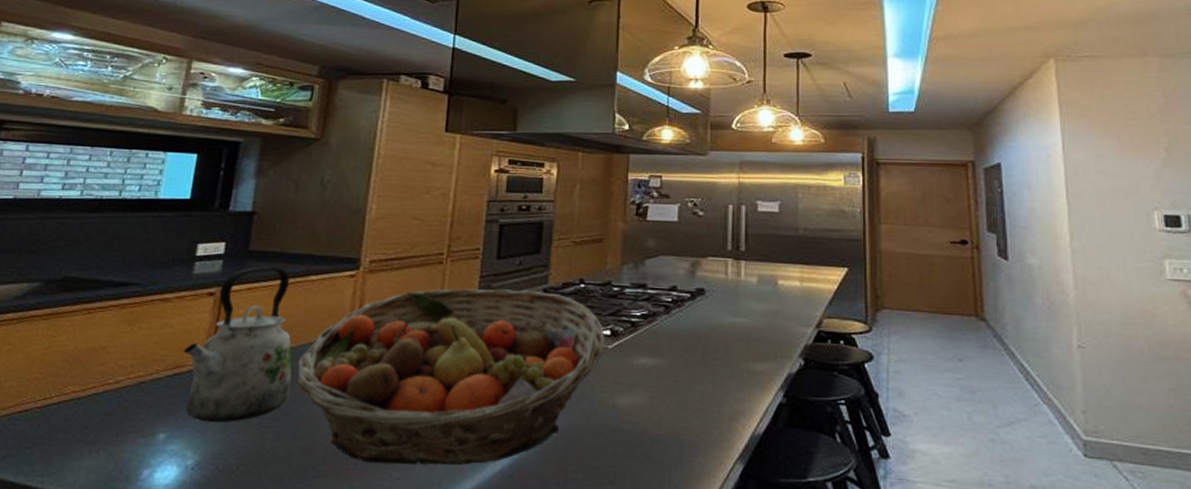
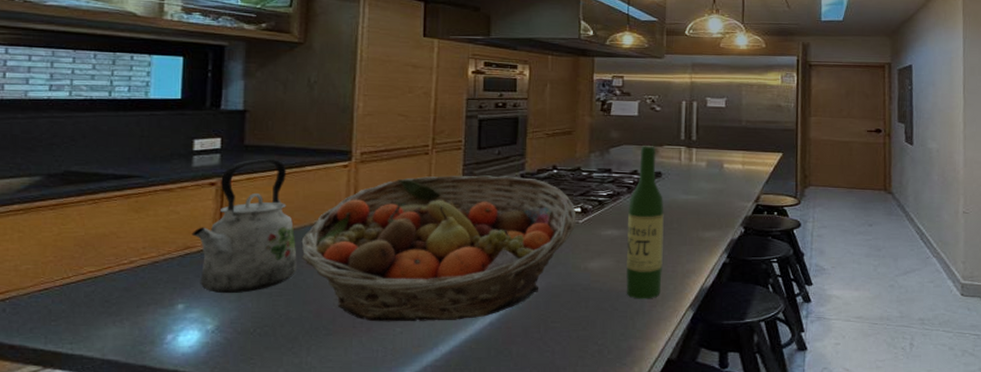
wine bottle: none [662,257,708,447] -> present [626,146,664,299]

